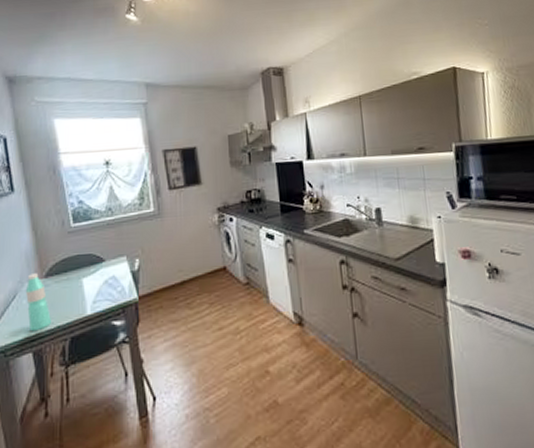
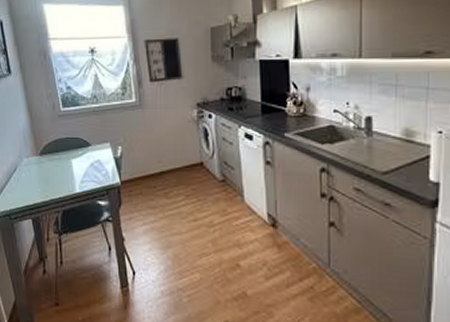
water bottle: present [25,273,52,332] -> none [24,150,47,202]

